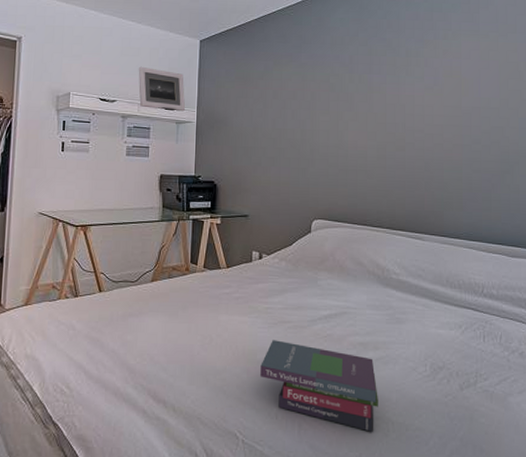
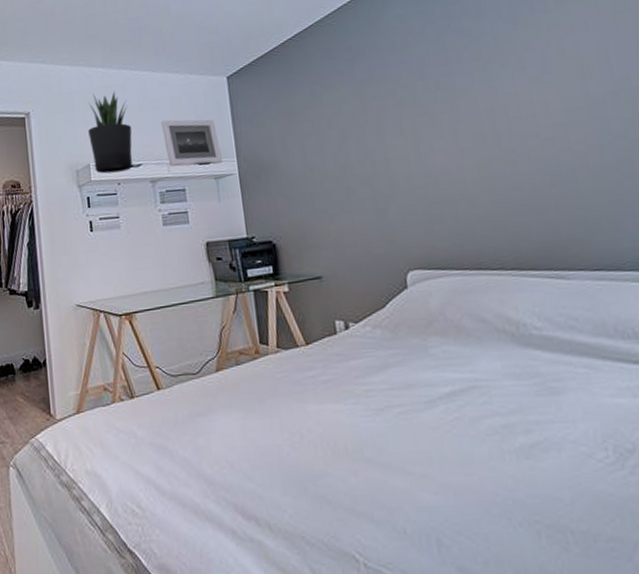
planter: none [73,31,113,104] -> present [88,91,133,174]
books: present [260,340,378,432] -> none [371,430,546,546]

